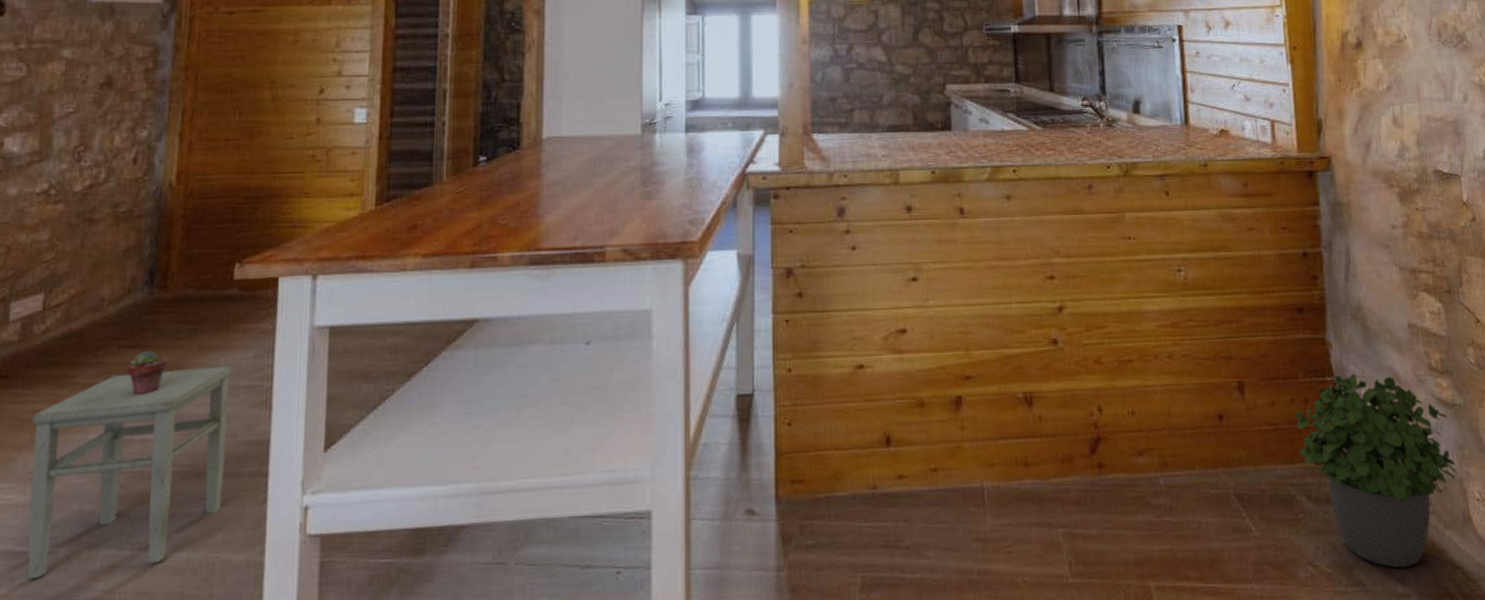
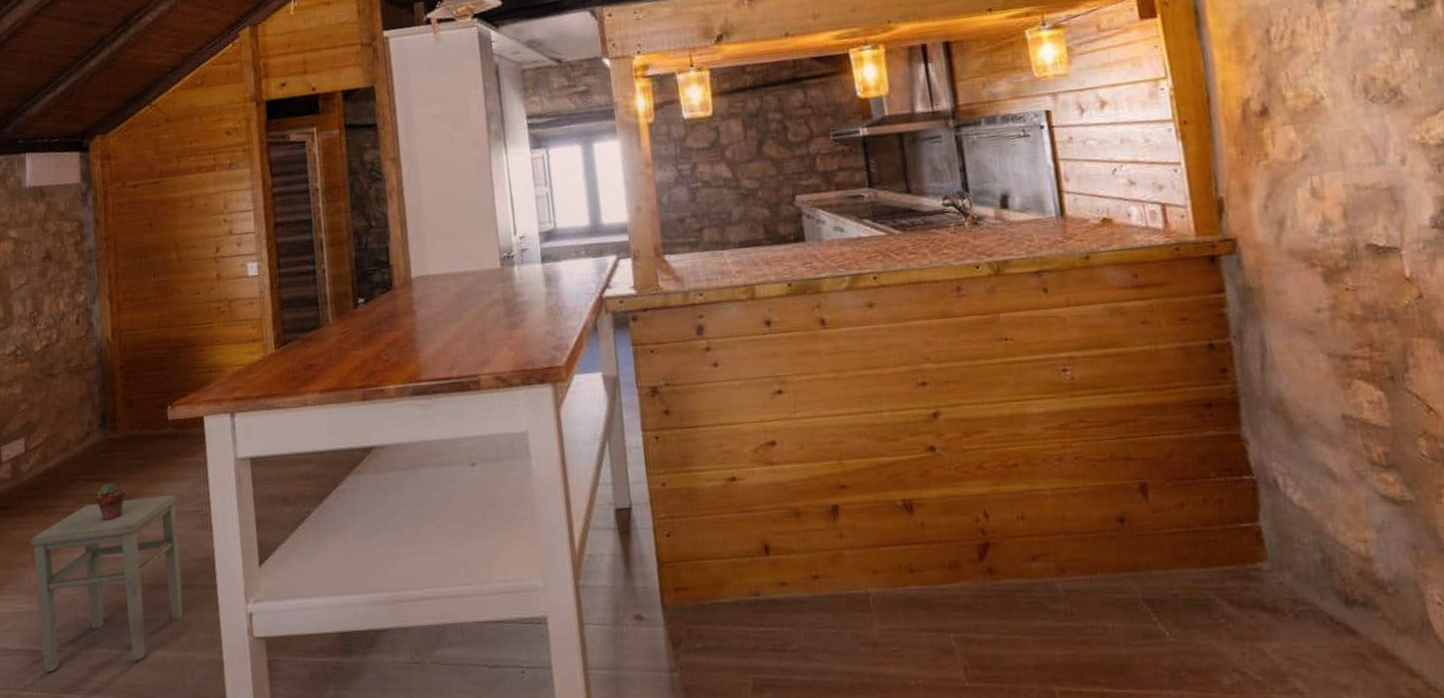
potted plant: present [1296,373,1458,568] -> none [1210,470,1412,676]

